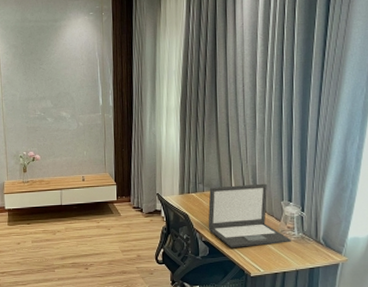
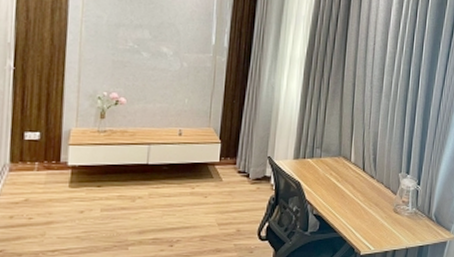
laptop: present [208,183,291,247] -> none [321,152,405,222]

